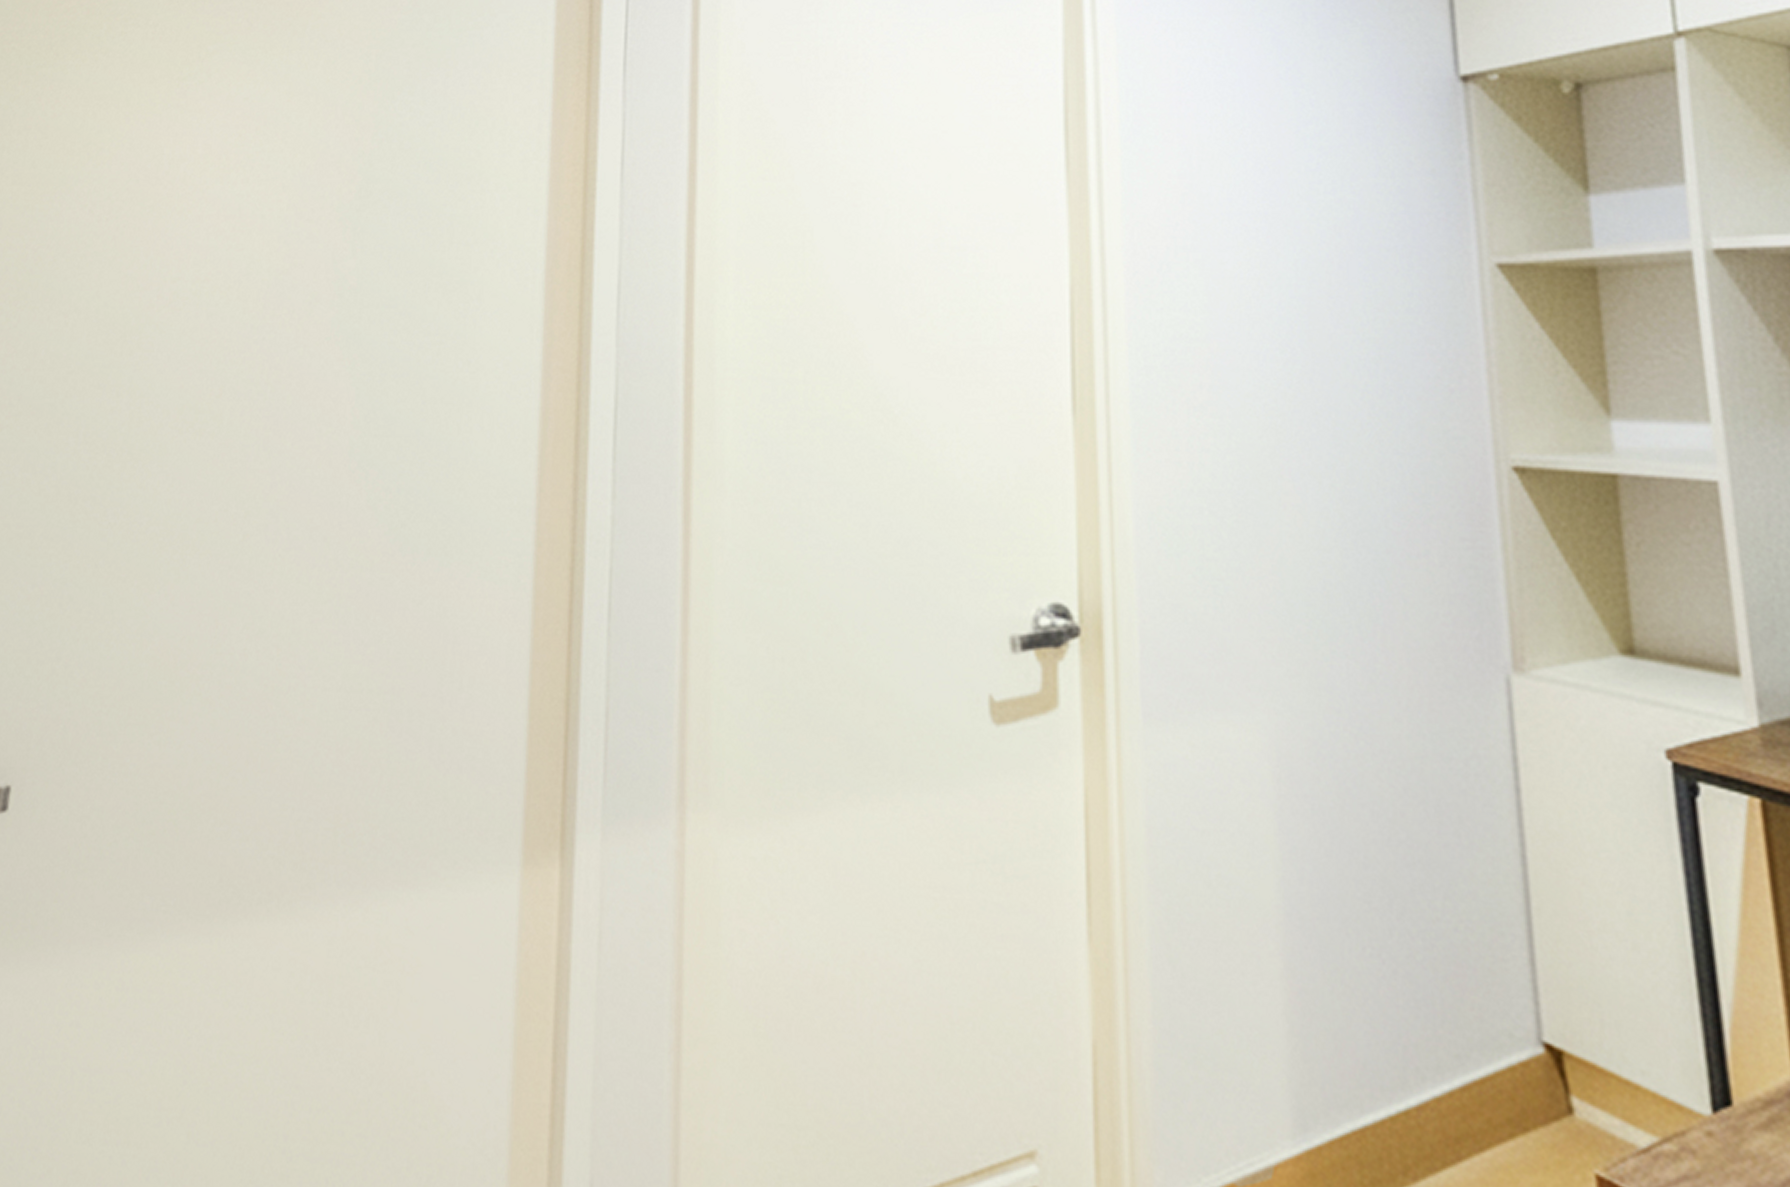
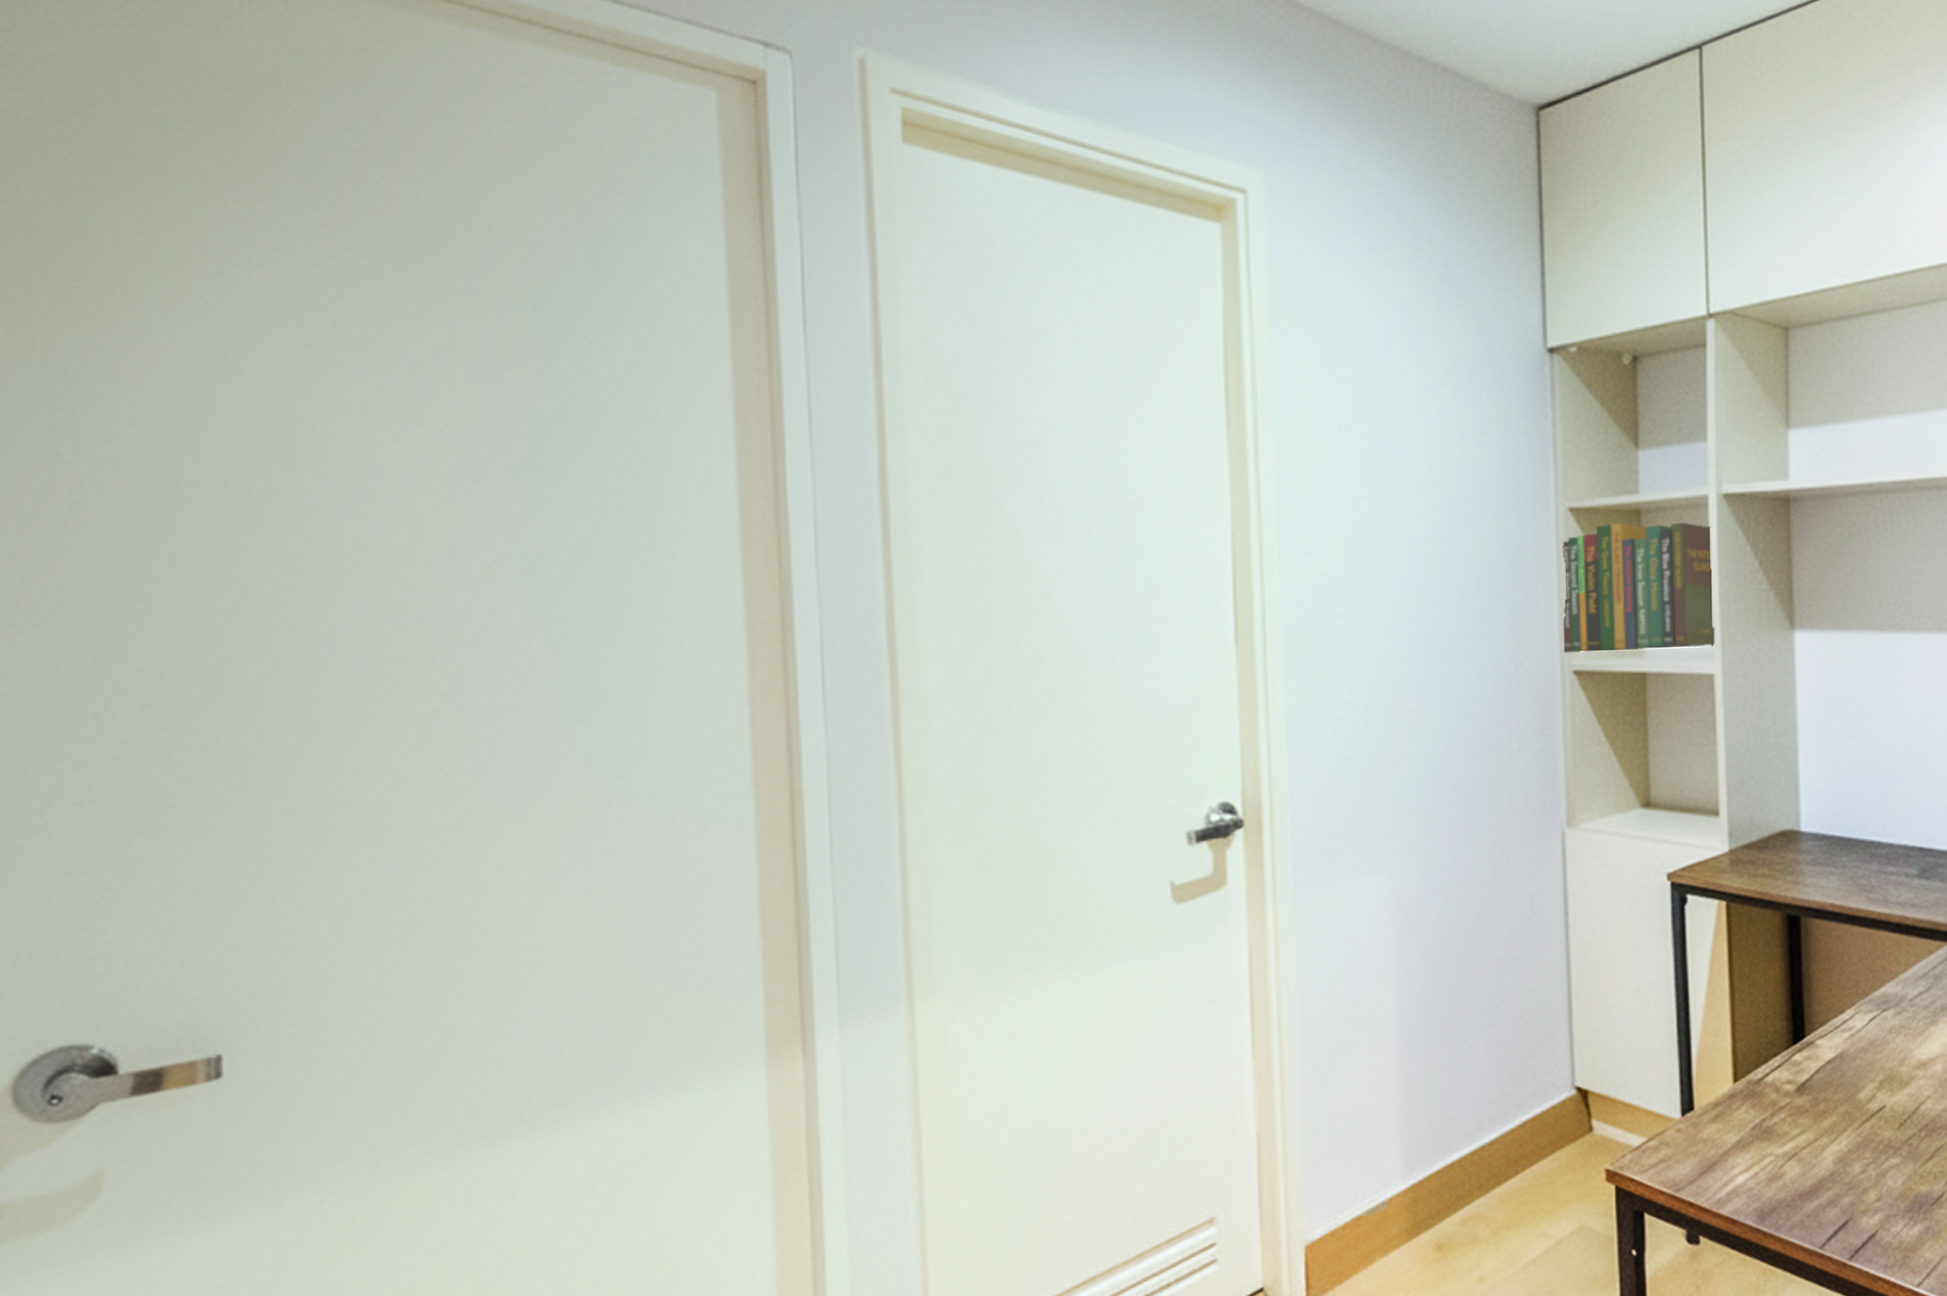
books: none [1488,283,1719,444] -> present [1561,522,1717,653]

